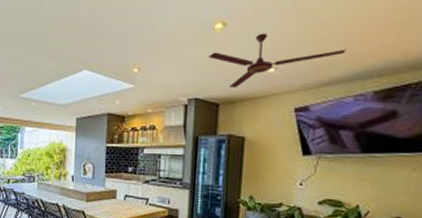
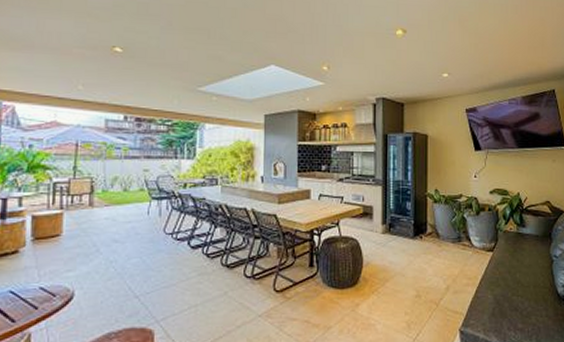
ceiling fan: present [208,33,346,88] -> none [392,42,500,90]

